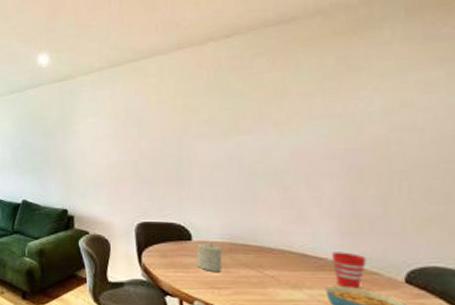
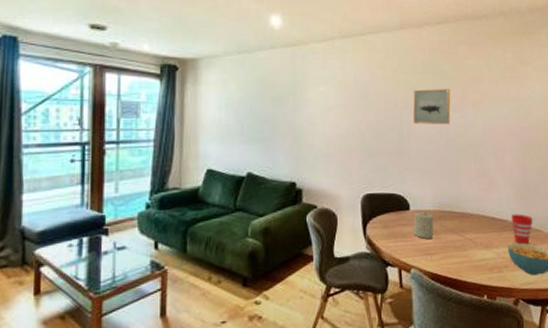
wall art: none [194,109,244,151] -> present [413,89,451,125]

